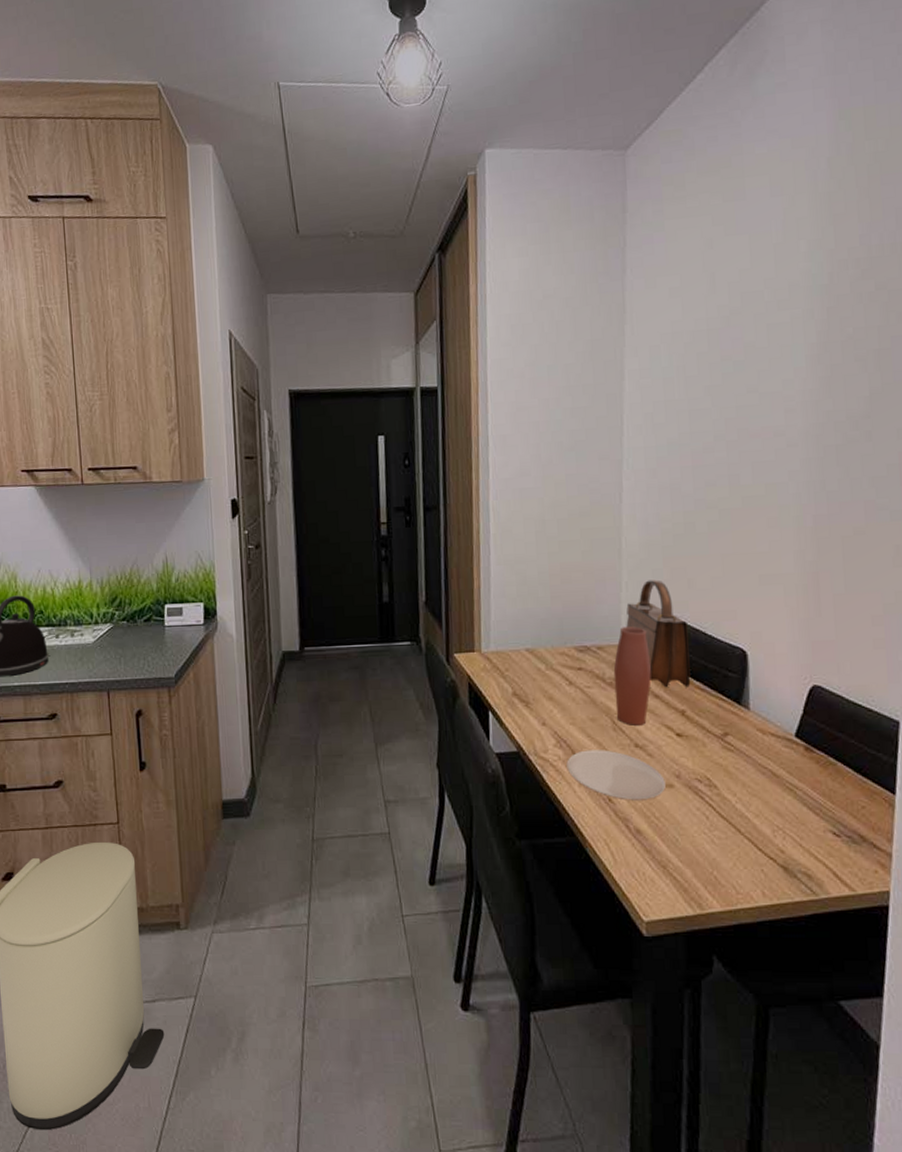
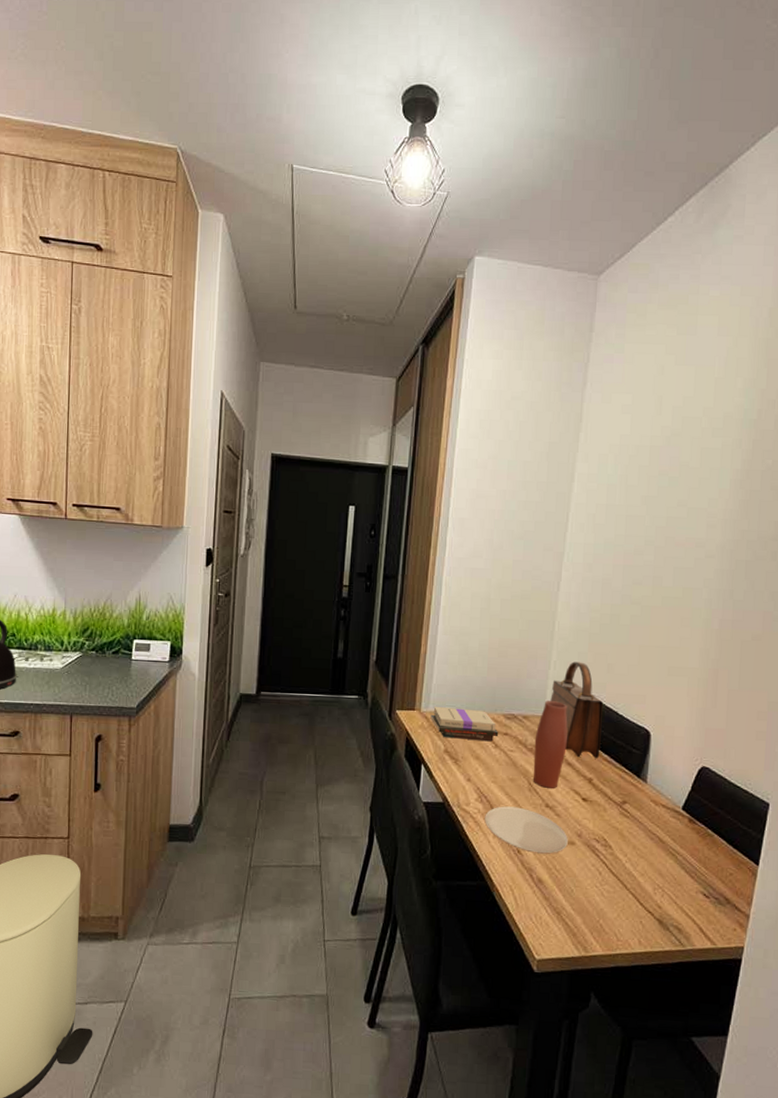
books: none [493,645,572,679] -> present [430,706,499,742]

